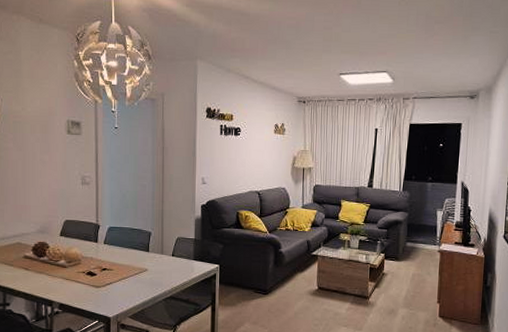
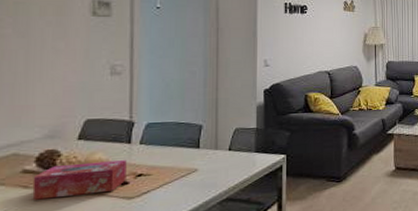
tissue box: none [31,255,95,280] -> present [32,160,127,200]

